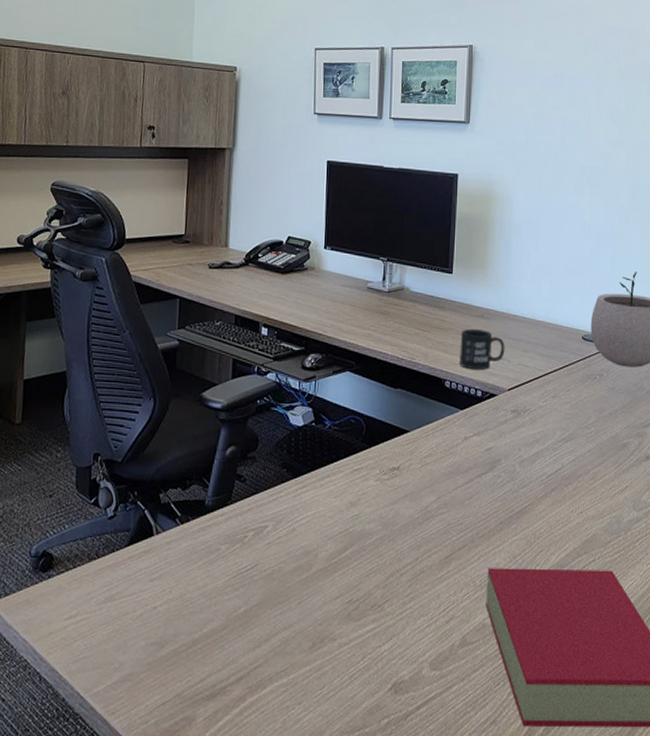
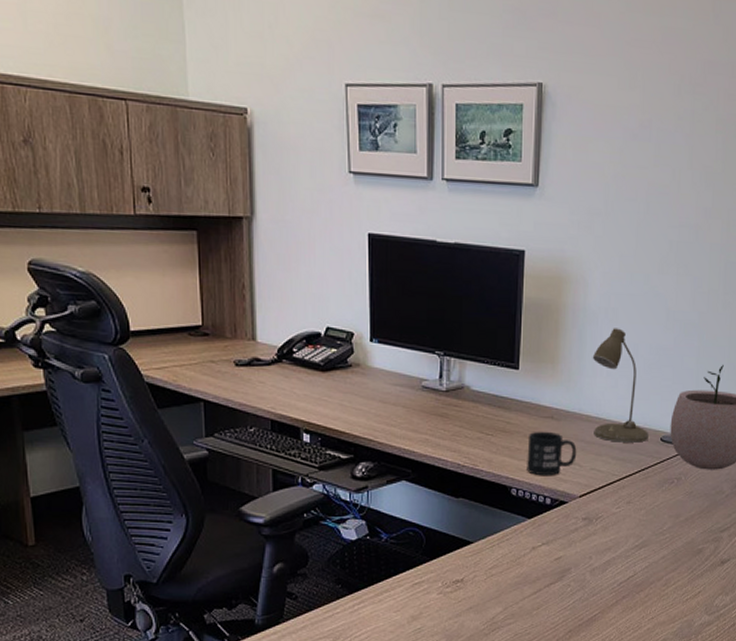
desk lamp: none [517,238,571,341] -> present [592,328,649,443]

